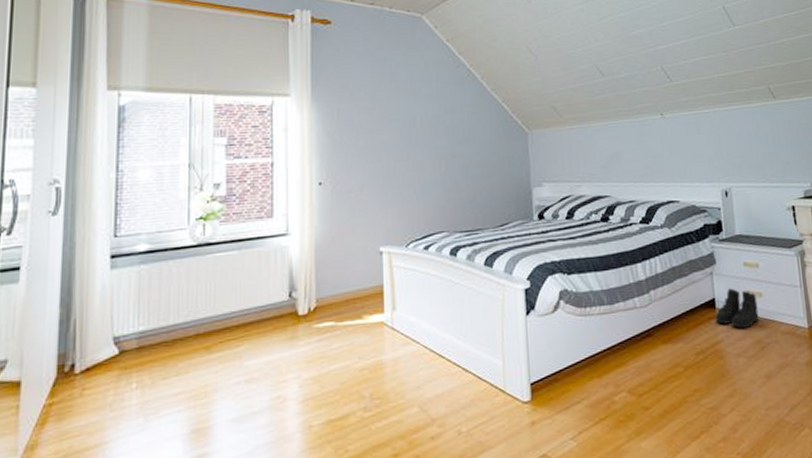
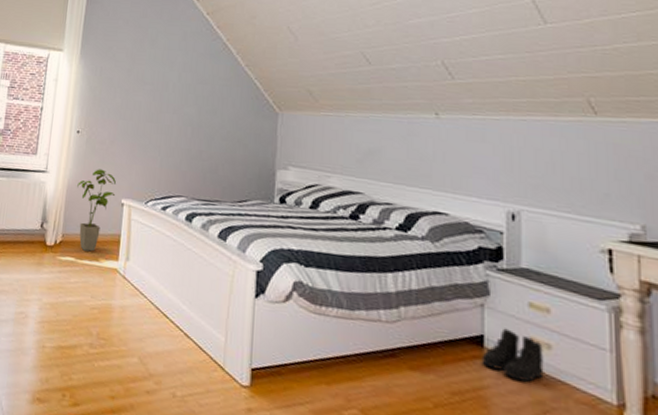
house plant: none [327,220,372,311] -> present [77,169,116,252]

